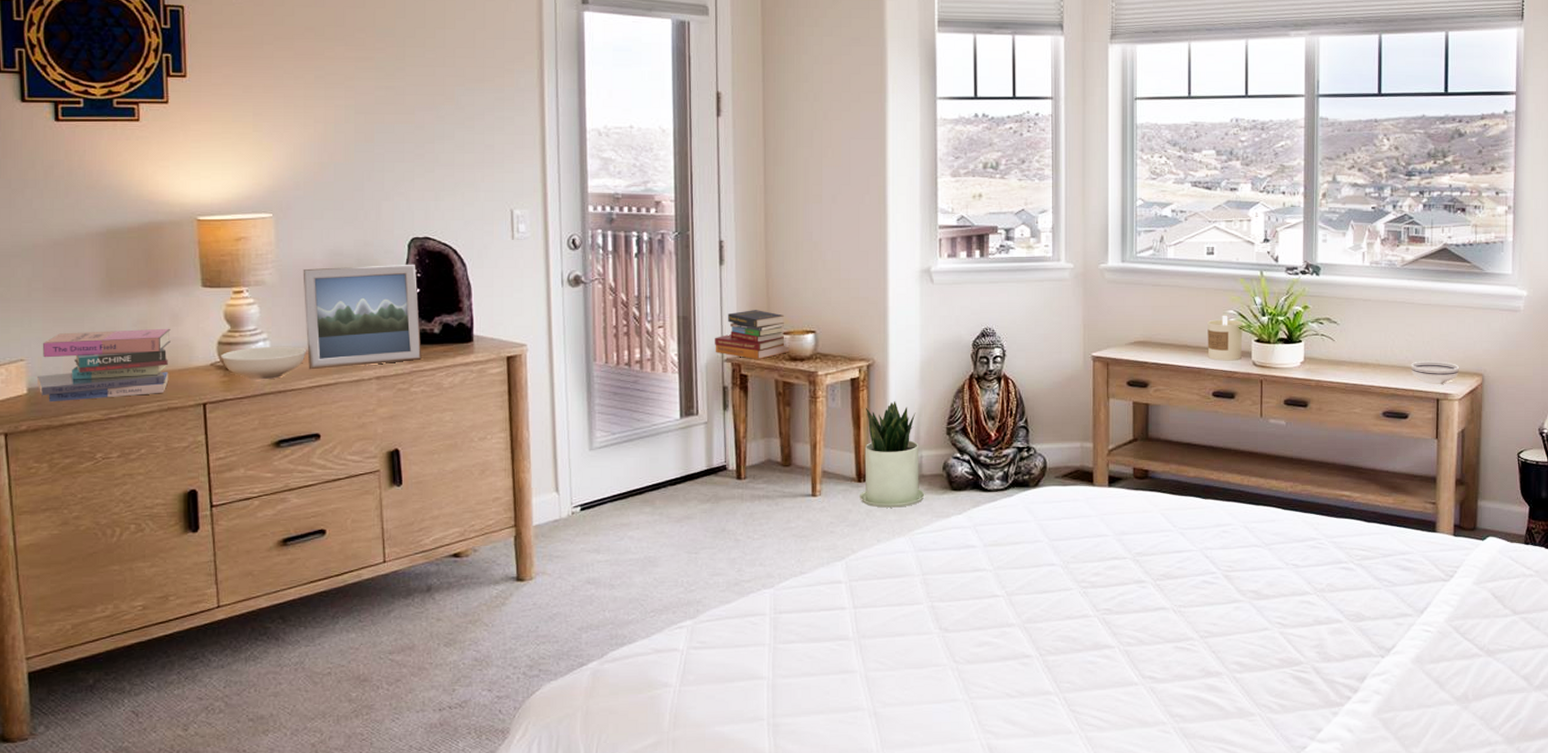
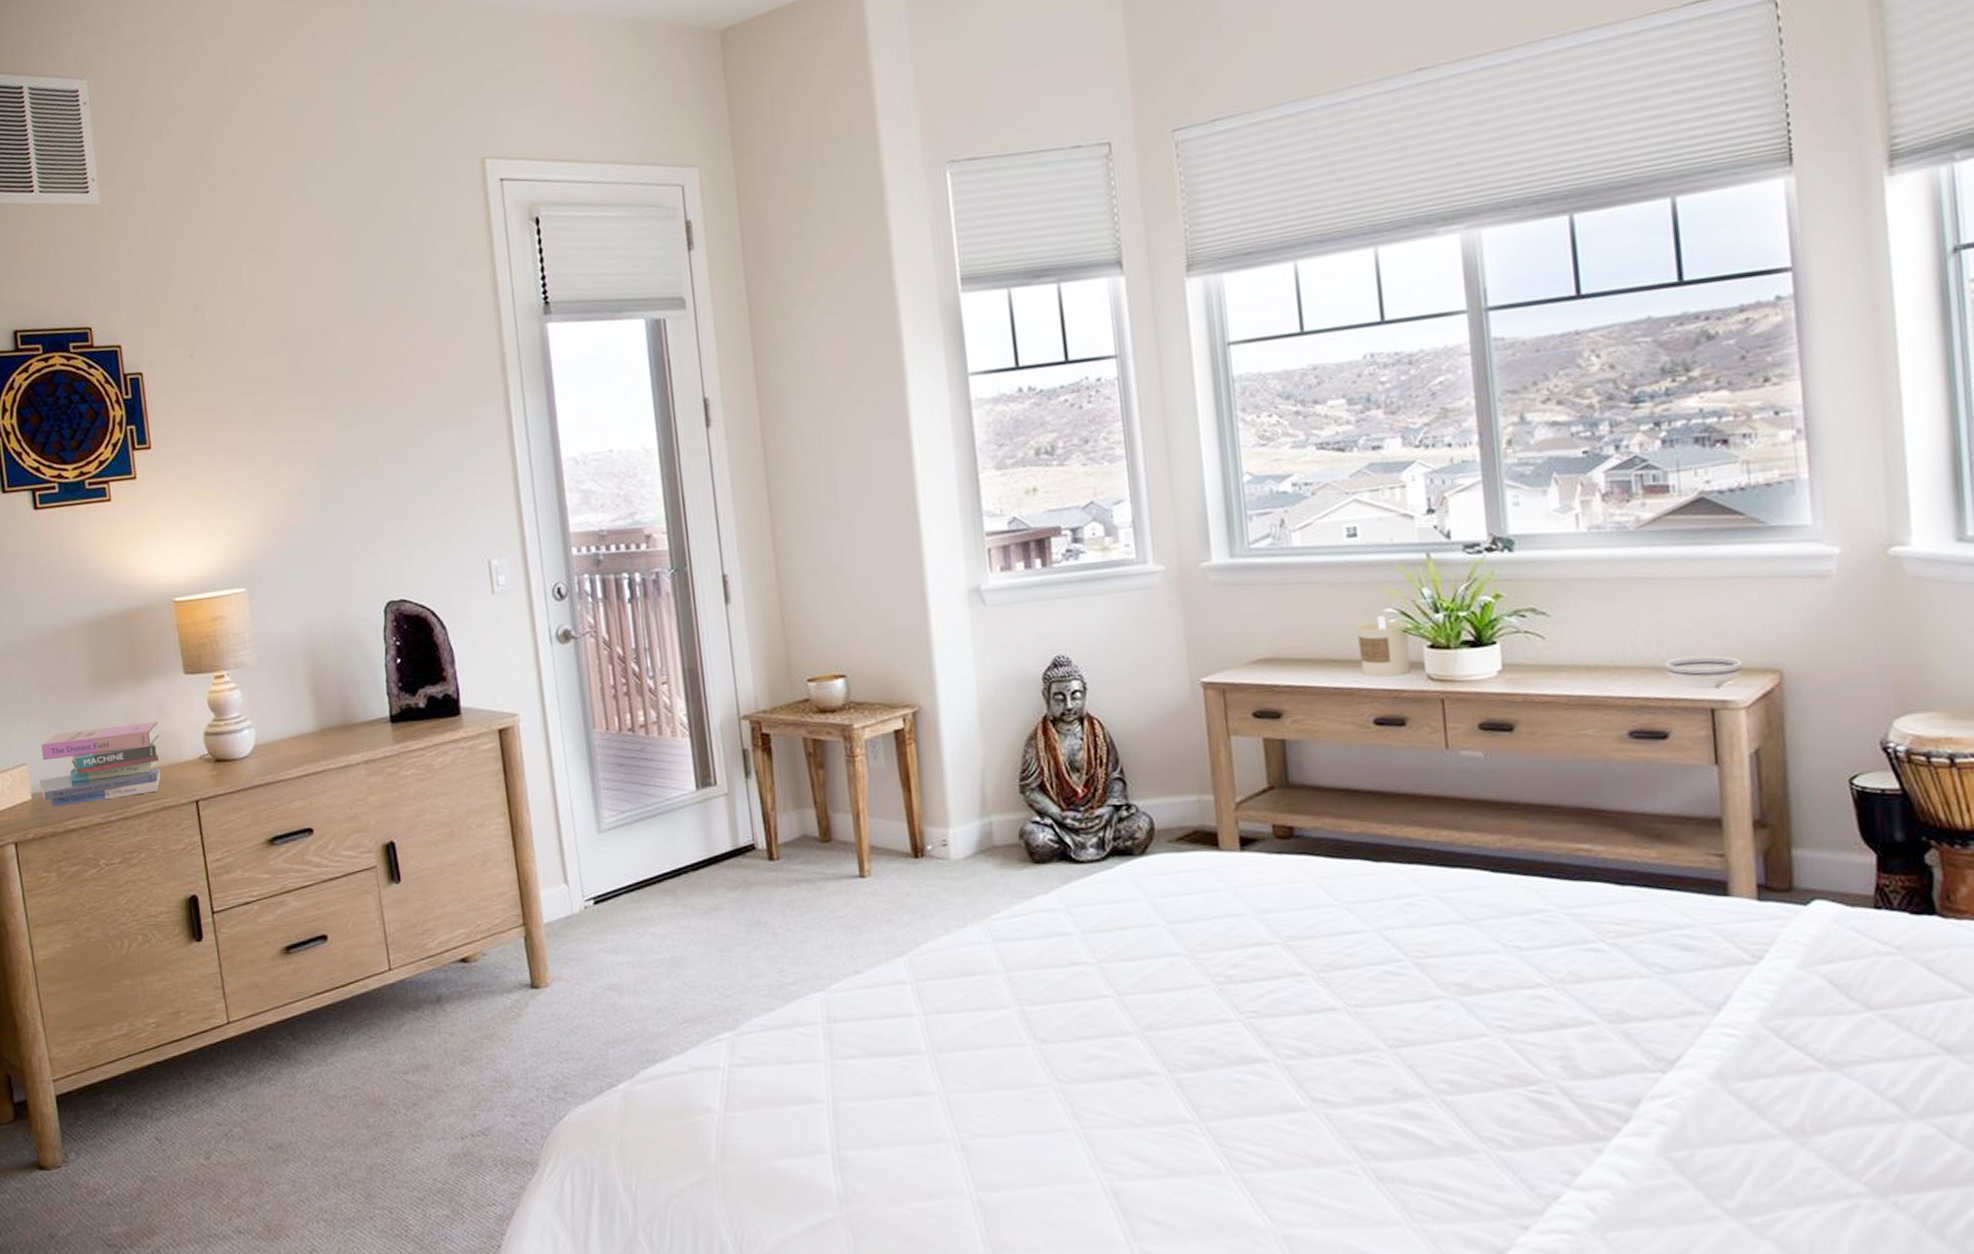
bowl: present [221,346,307,380] -> none [209,732,292,772]
picture frame: present [303,264,422,370] -> none [280,631,409,758]
books: present [715,310,790,360] -> none [728,654,817,715]
planter: present [860,401,926,508] -> none [914,755,1001,889]

